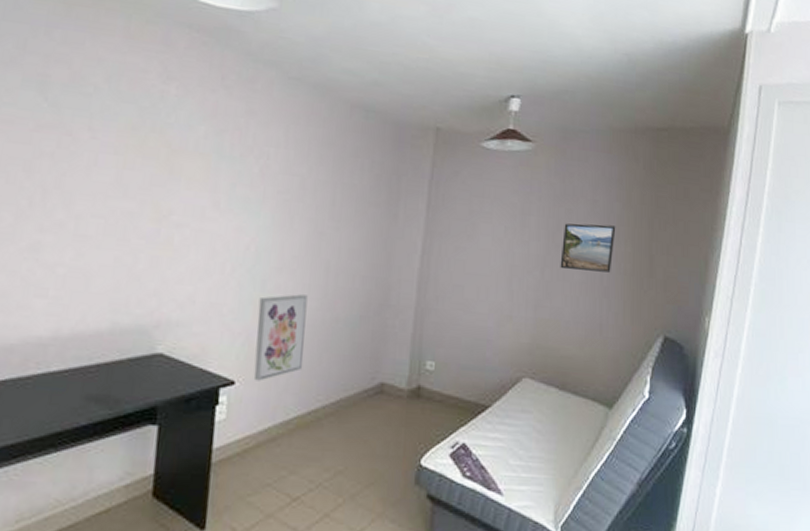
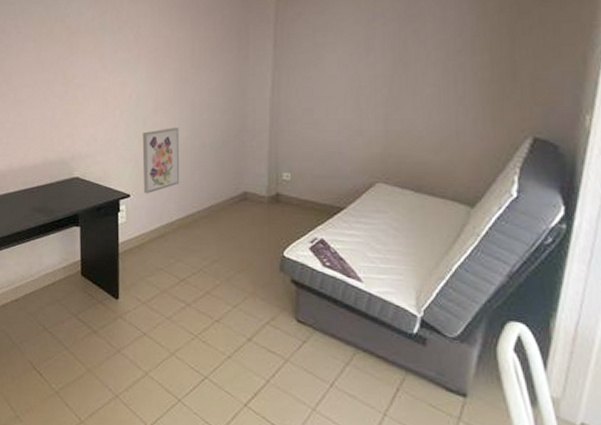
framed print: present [560,223,616,273] -> none [409,38,470,85]

